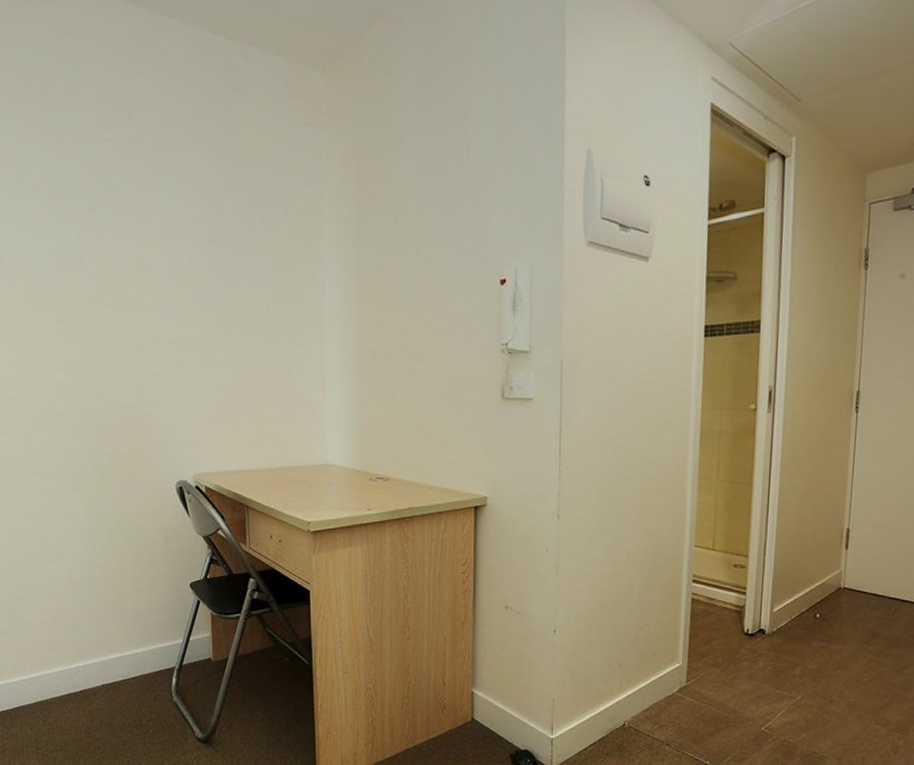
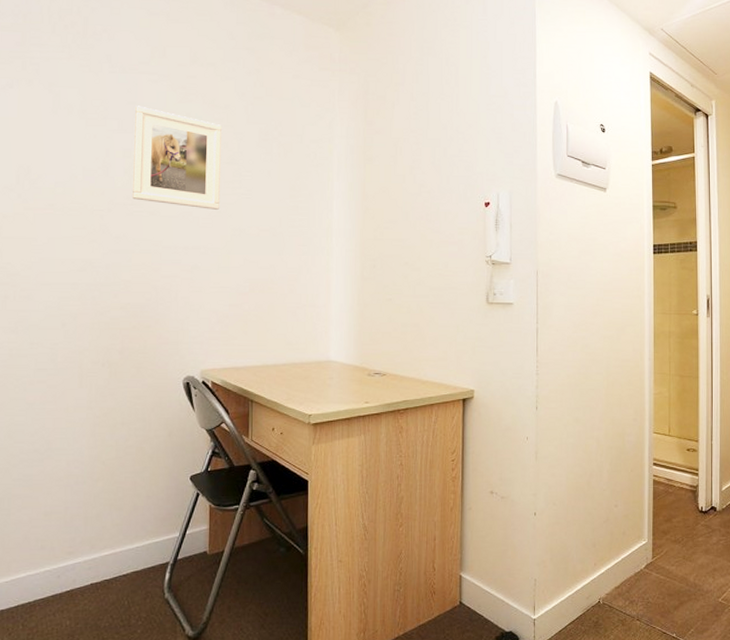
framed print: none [104,179,203,297] -> present [132,105,223,210]

